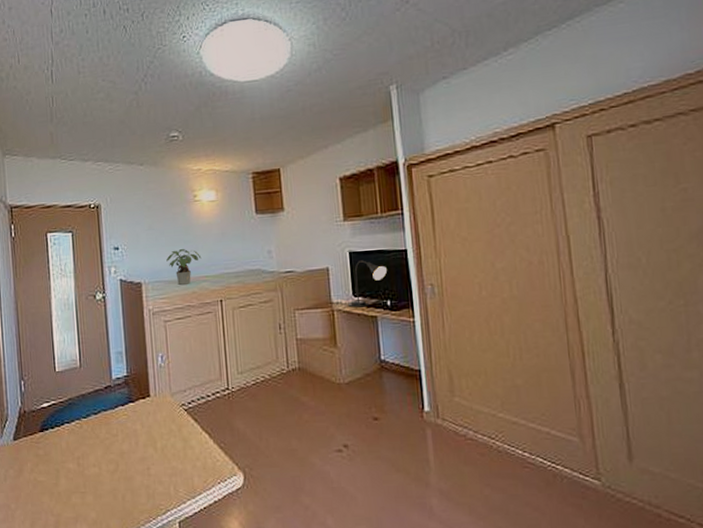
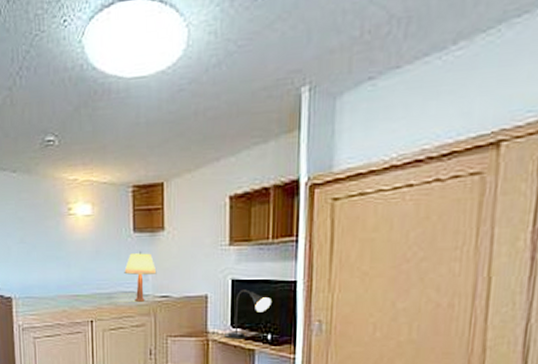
potted plant: present [166,248,202,285] -> none [37,264,74,302]
table lamp: none [249,231,280,279] -> present [124,252,157,302]

